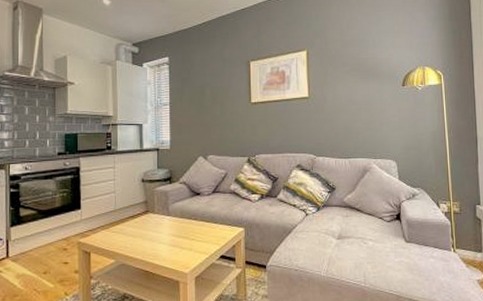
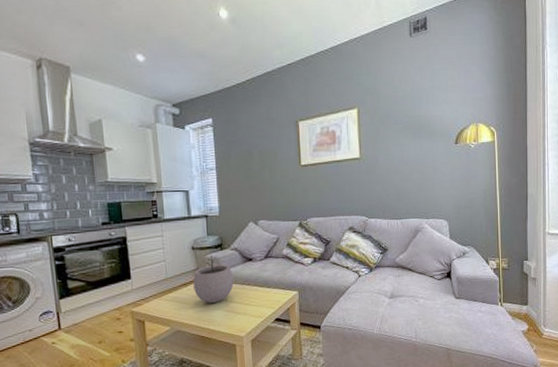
plant pot: none [141,188,181,237] -> present [193,255,234,303]

